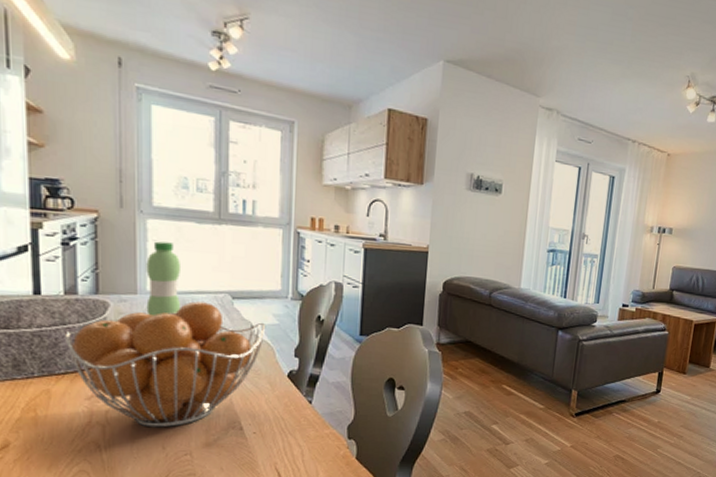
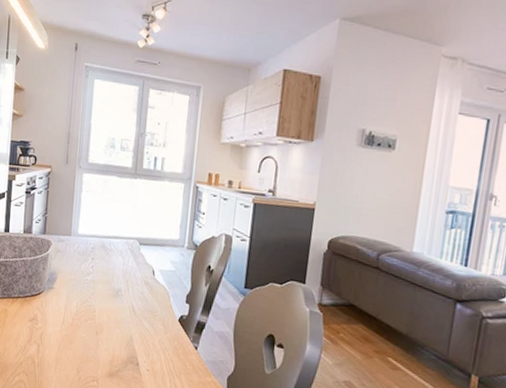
fruit basket: present [65,301,266,428] -> none [21,245,165,354]
water bottle: present [146,241,180,317] -> none [76,192,104,256]

